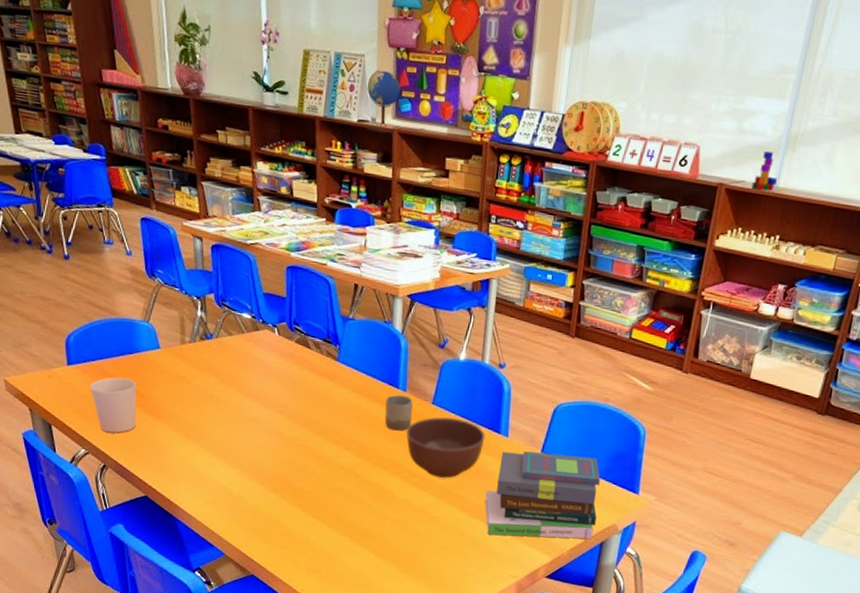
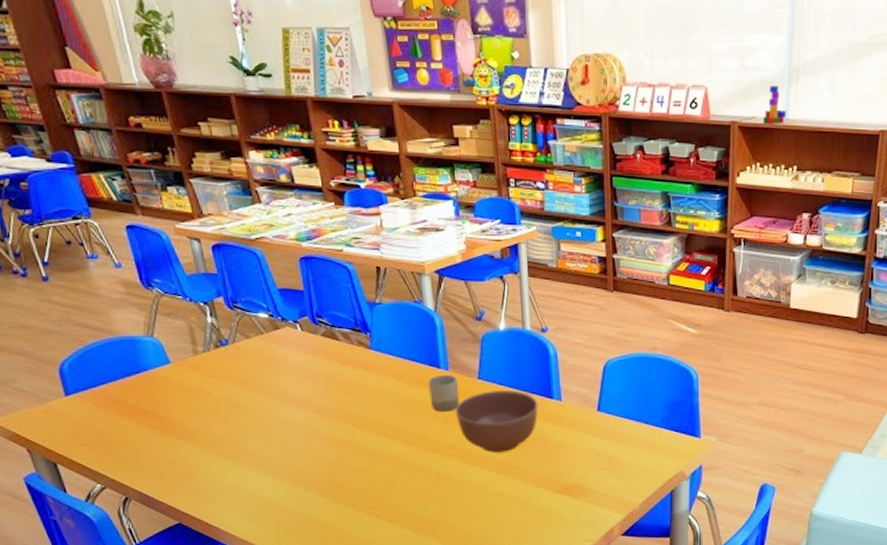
dixie cup: present [89,377,137,433] -> none [95,400,156,462]
globe: present [365,69,401,133] -> none [358,42,395,107]
books: present [484,451,601,540] -> none [547,408,663,502]

